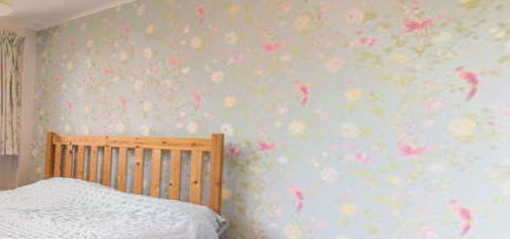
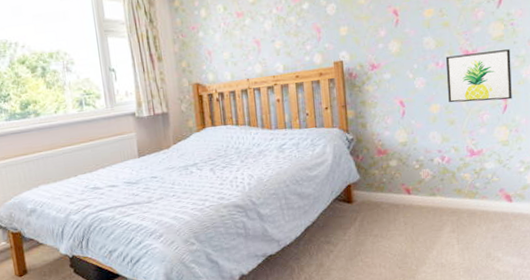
wall art: none [371,150,484,220] -> present [445,49,512,103]

